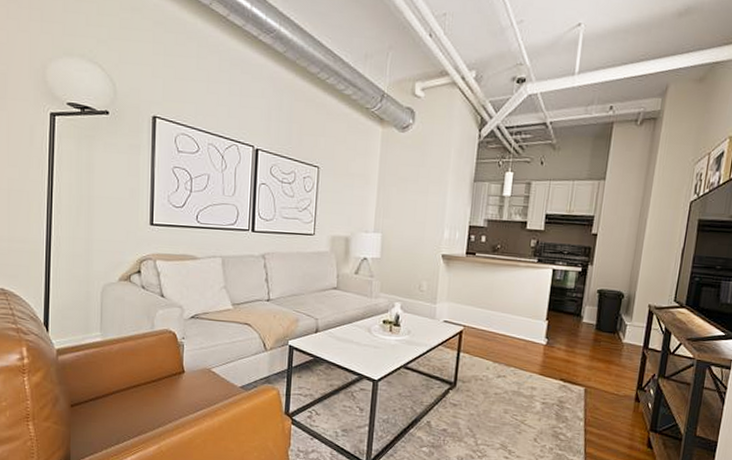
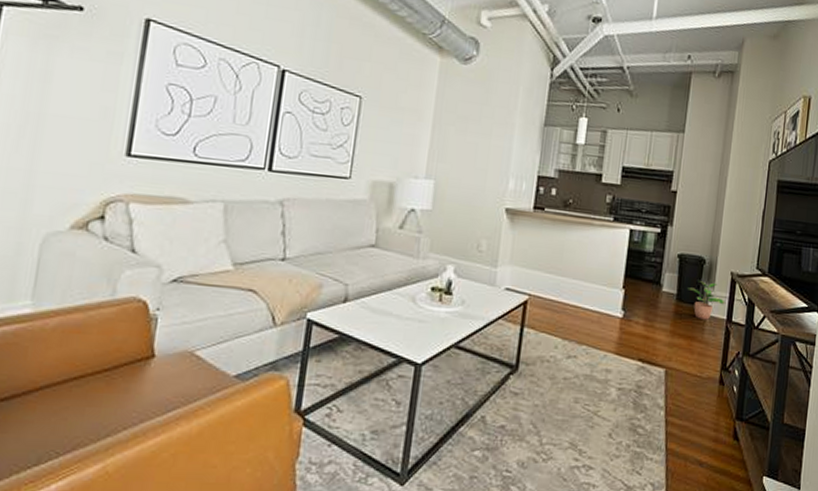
potted plant: none [605,312,643,347] -> present [686,279,726,320]

